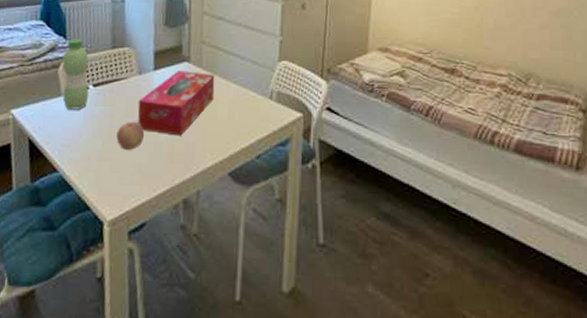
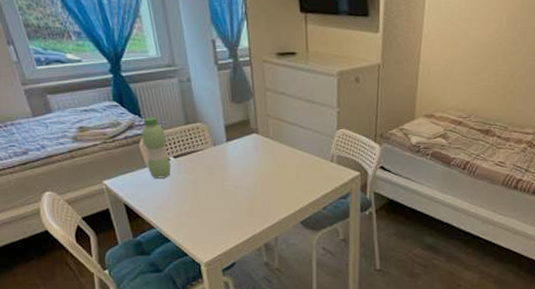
fruit: present [116,121,145,151] -> none [201,185,226,209]
tissue box: present [137,71,215,136] -> none [216,141,283,195]

